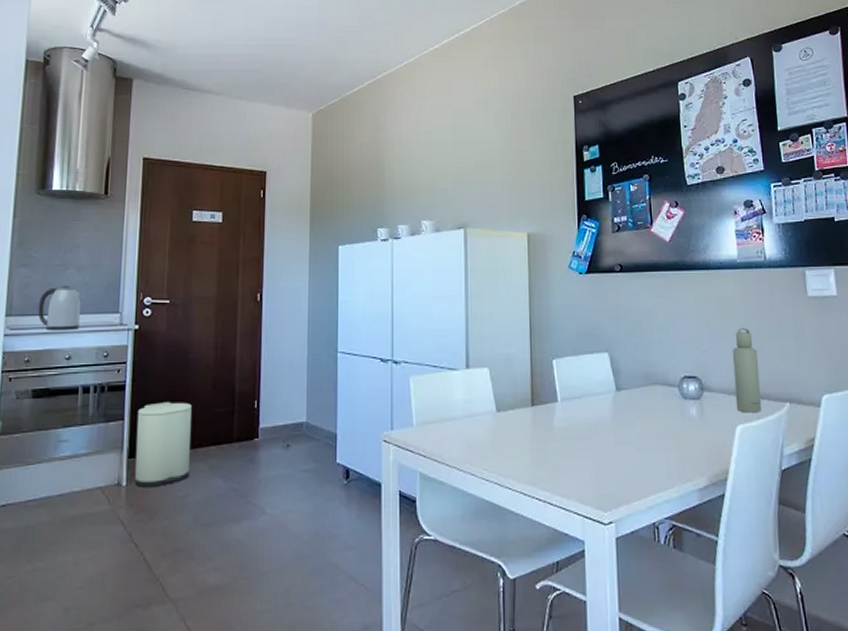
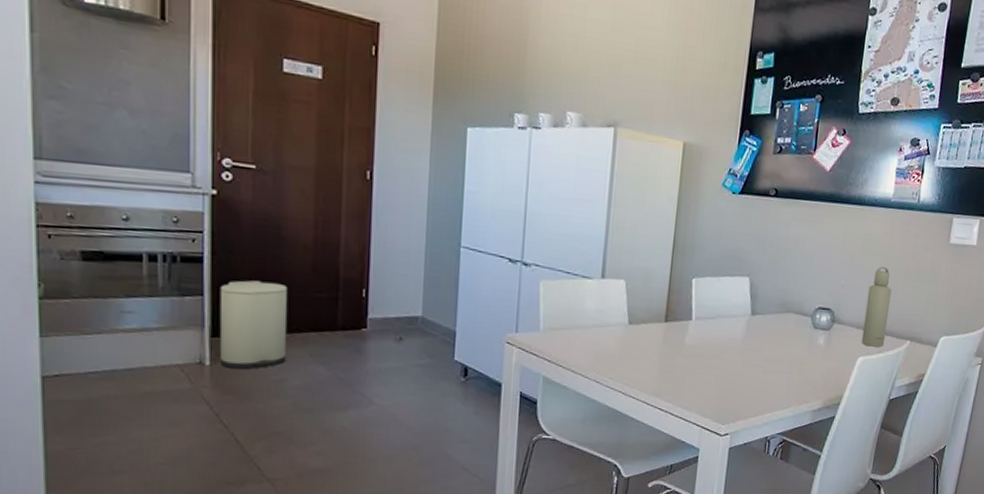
kettle: present [37,286,82,331] -> none [79,130,139,188]

